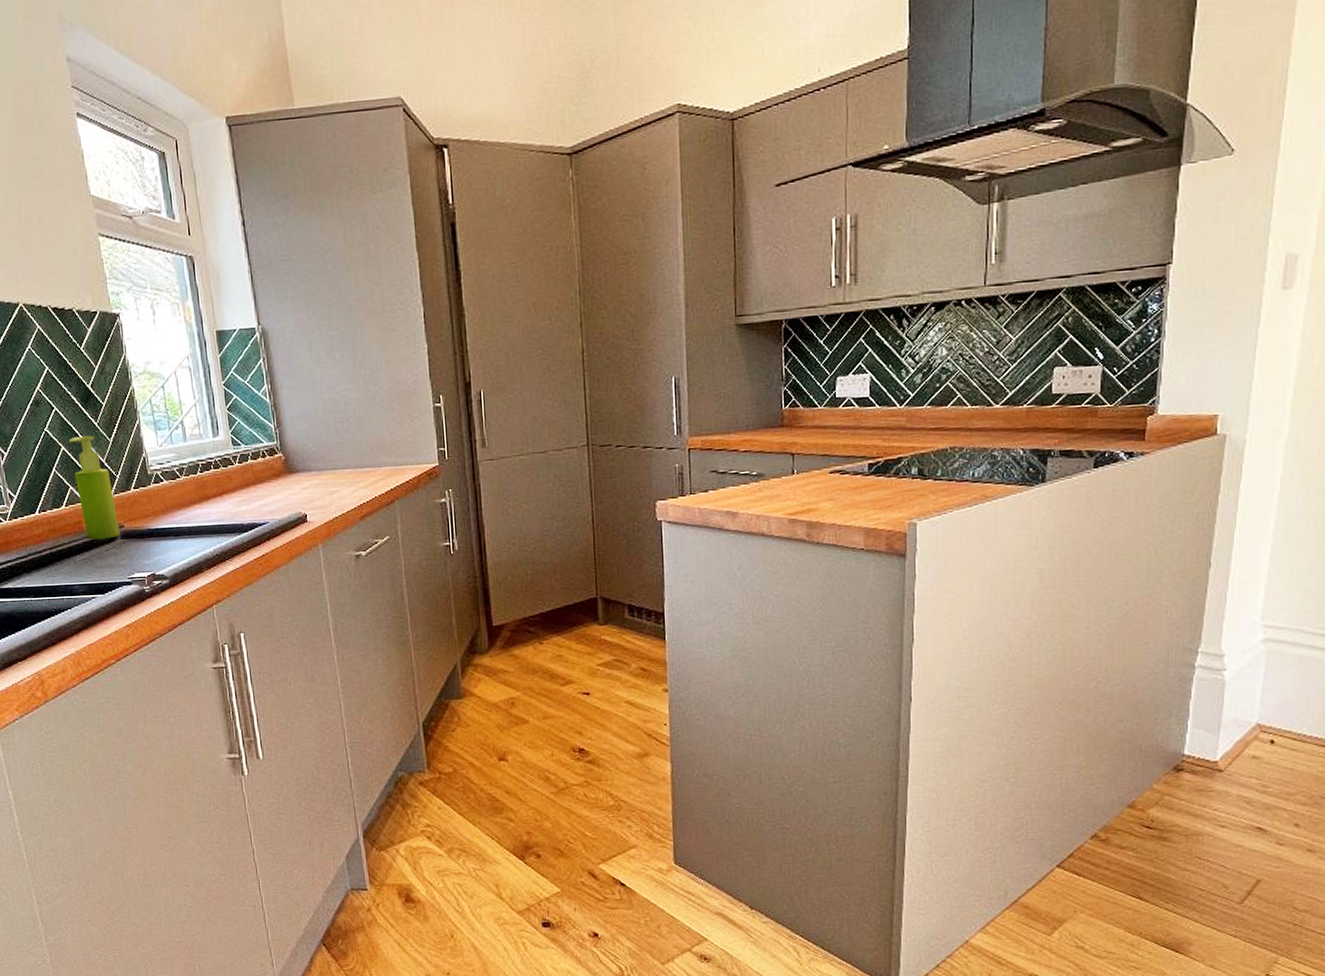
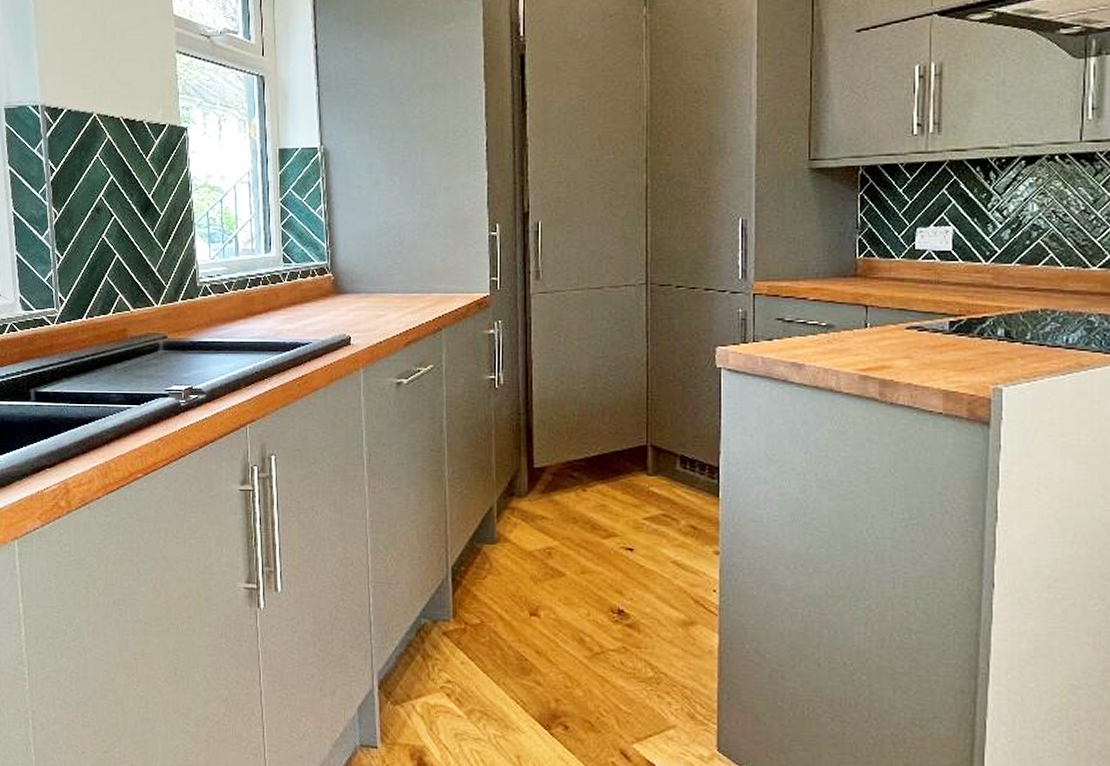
soap dispenser: present [68,435,120,540] -> none [124,244,163,349]

